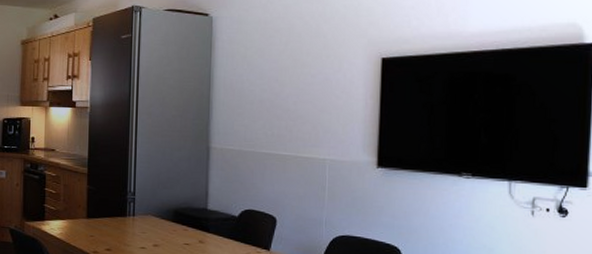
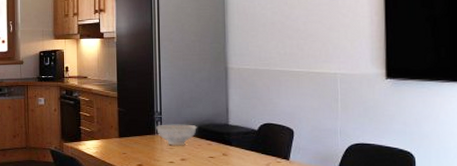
decorative bowl: none [128,205,173,230] -> present [156,124,197,146]

